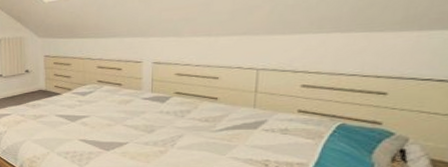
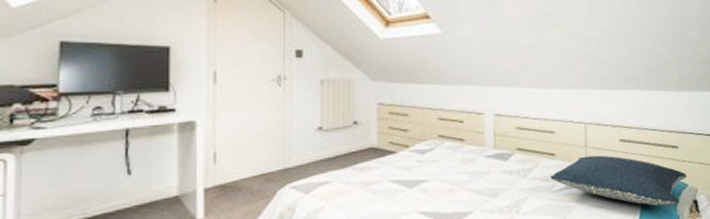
pillow: none [210,100,396,153] -> present [550,155,687,206]

